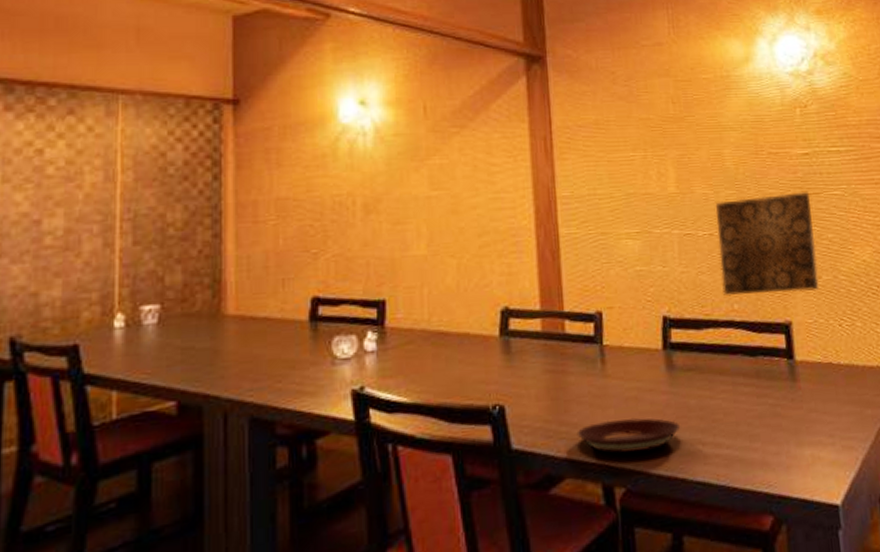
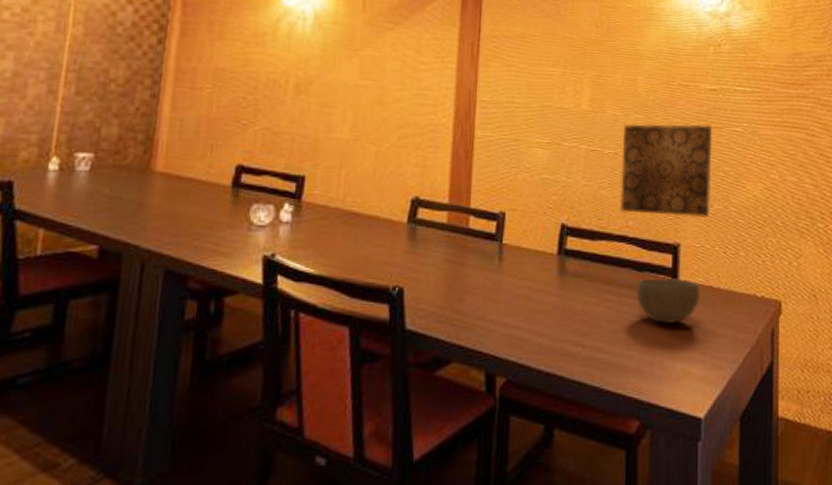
plate: present [576,417,681,454] -> none [467,313,565,347]
bowl: none [751,359,820,409] -> present [636,278,700,325]

